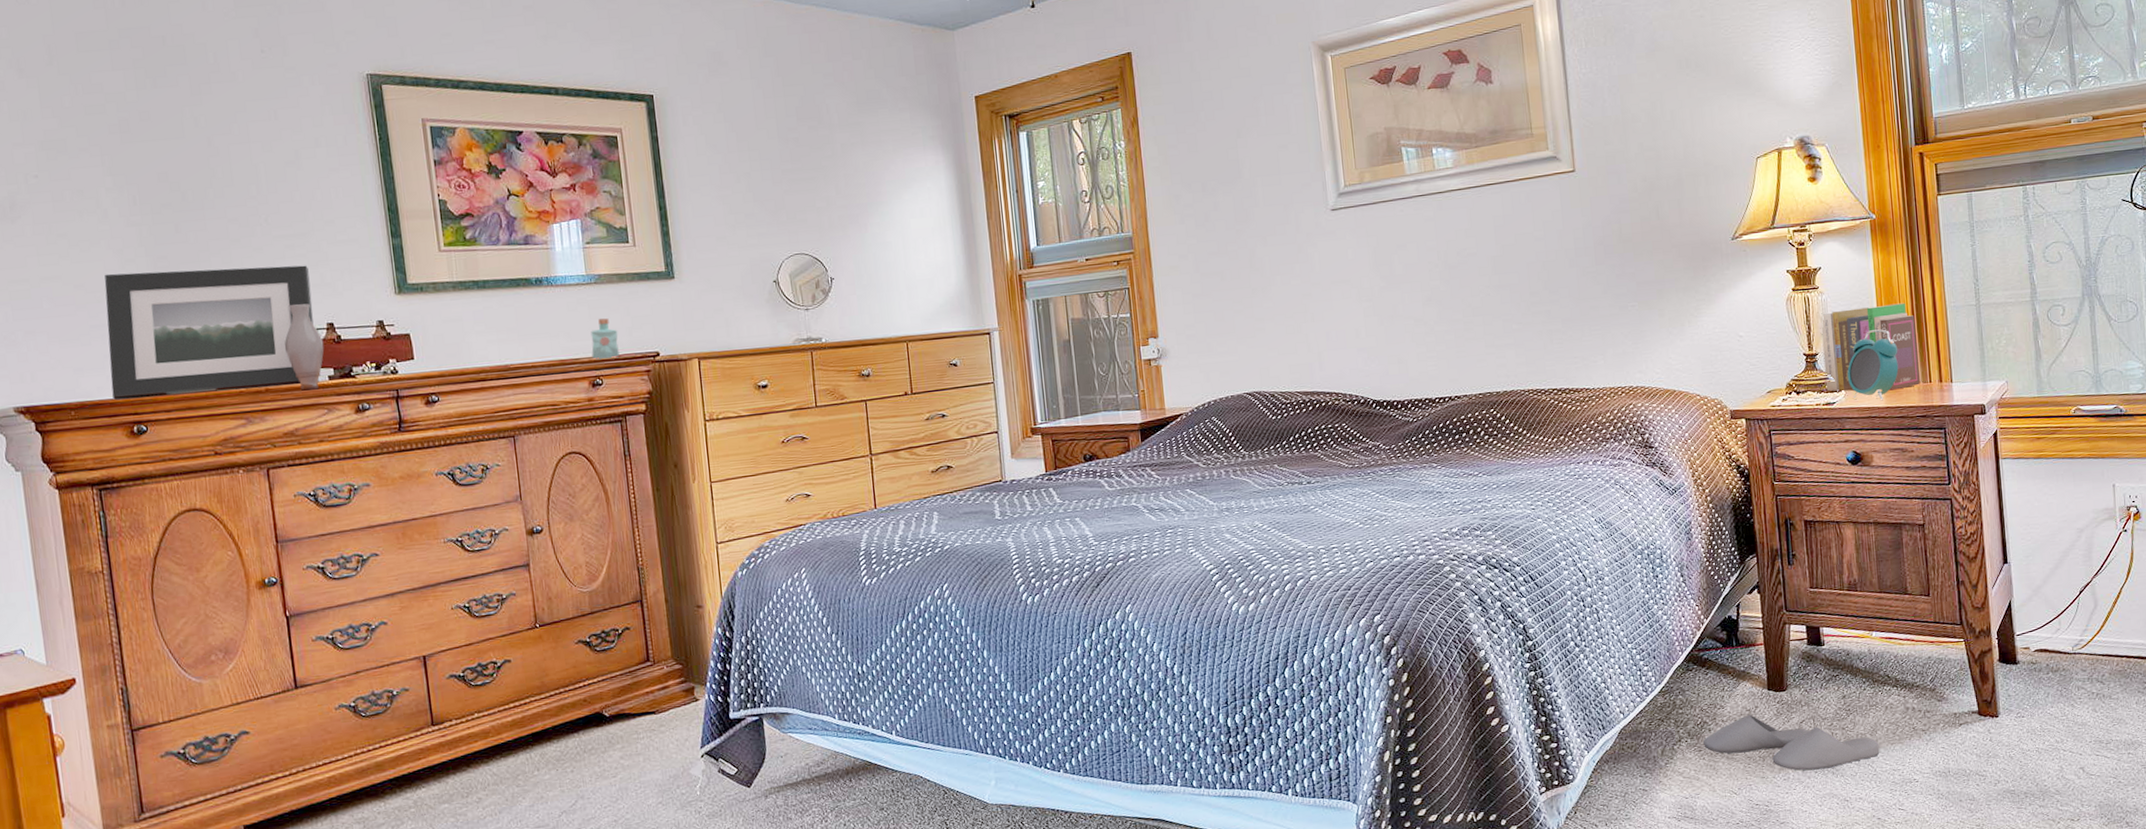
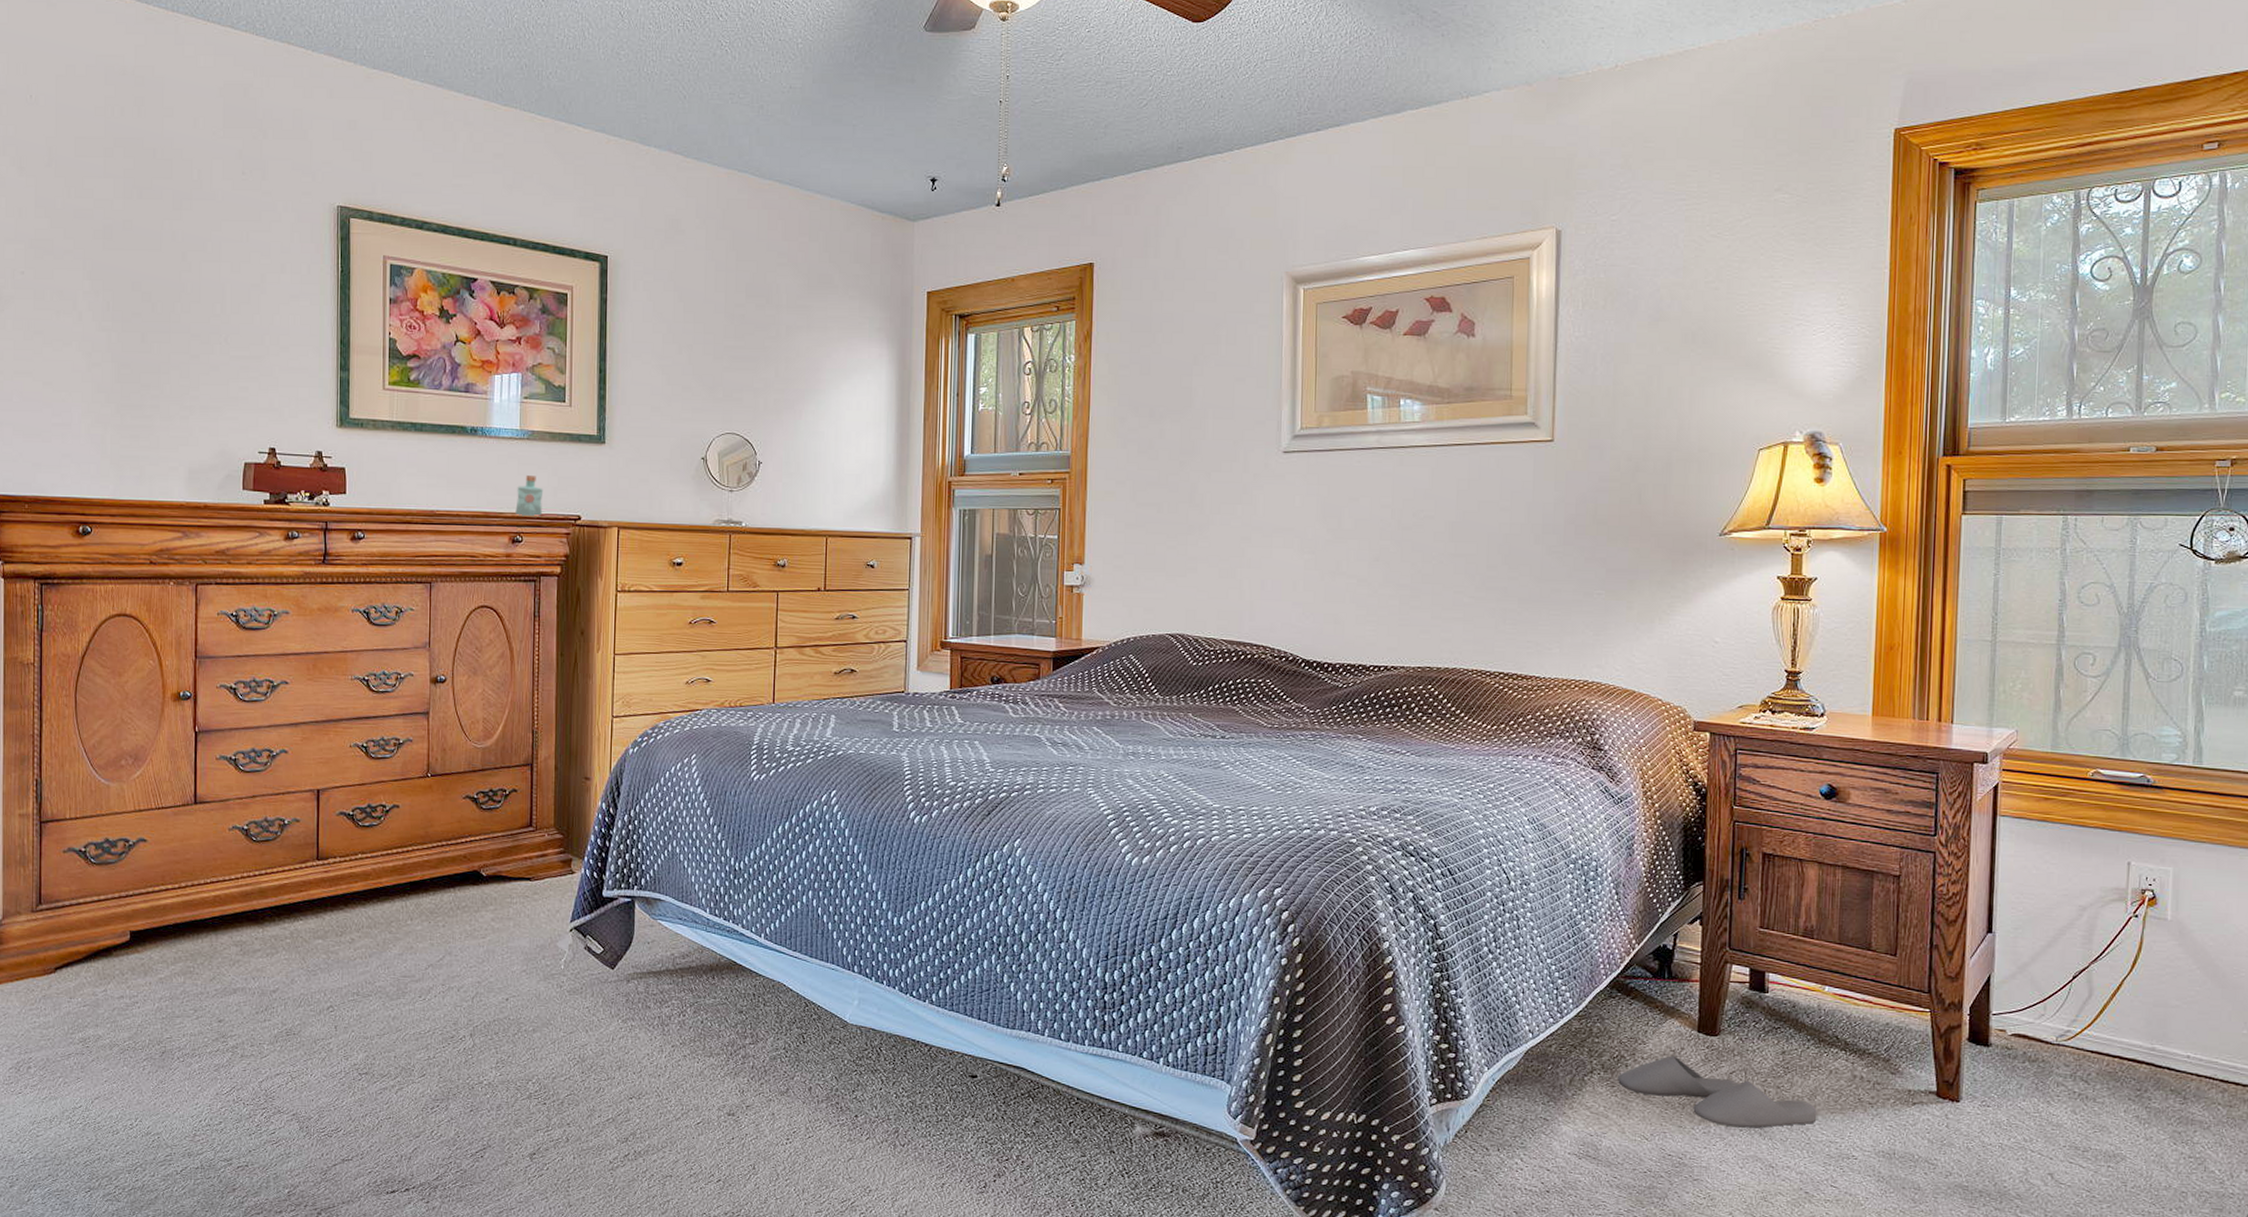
picture frame: present [104,265,319,401] -> none [64,375,259,506]
vase: present [284,303,325,391] -> none [227,425,264,512]
books: present [1822,302,1920,392] -> none [1806,627,1918,724]
alarm clock: present [1847,329,1899,401] -> none [1832,654,1895,734]

